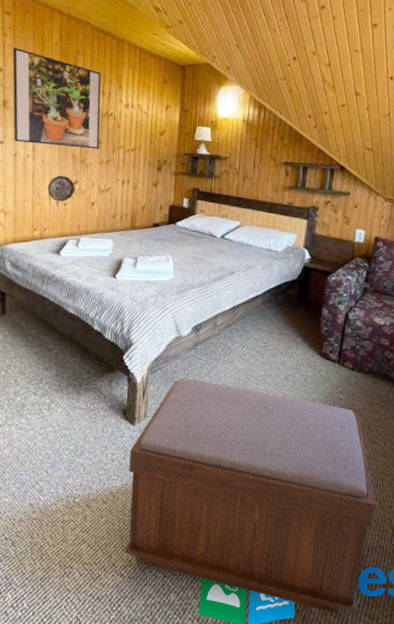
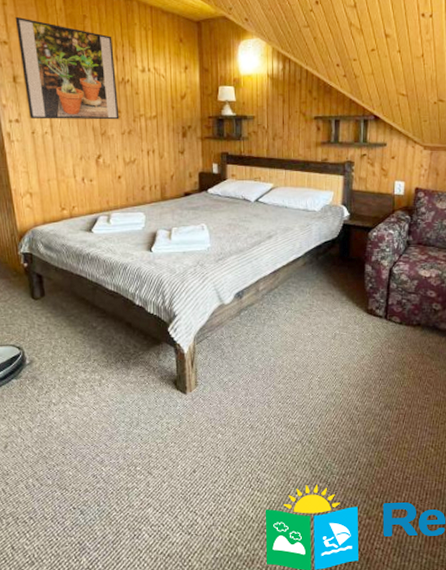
decorative plate: present [47,175,76,202] -> none [70,150,100,178]
bench: present [125,378,375,614] -> none [185,345,431,553]

